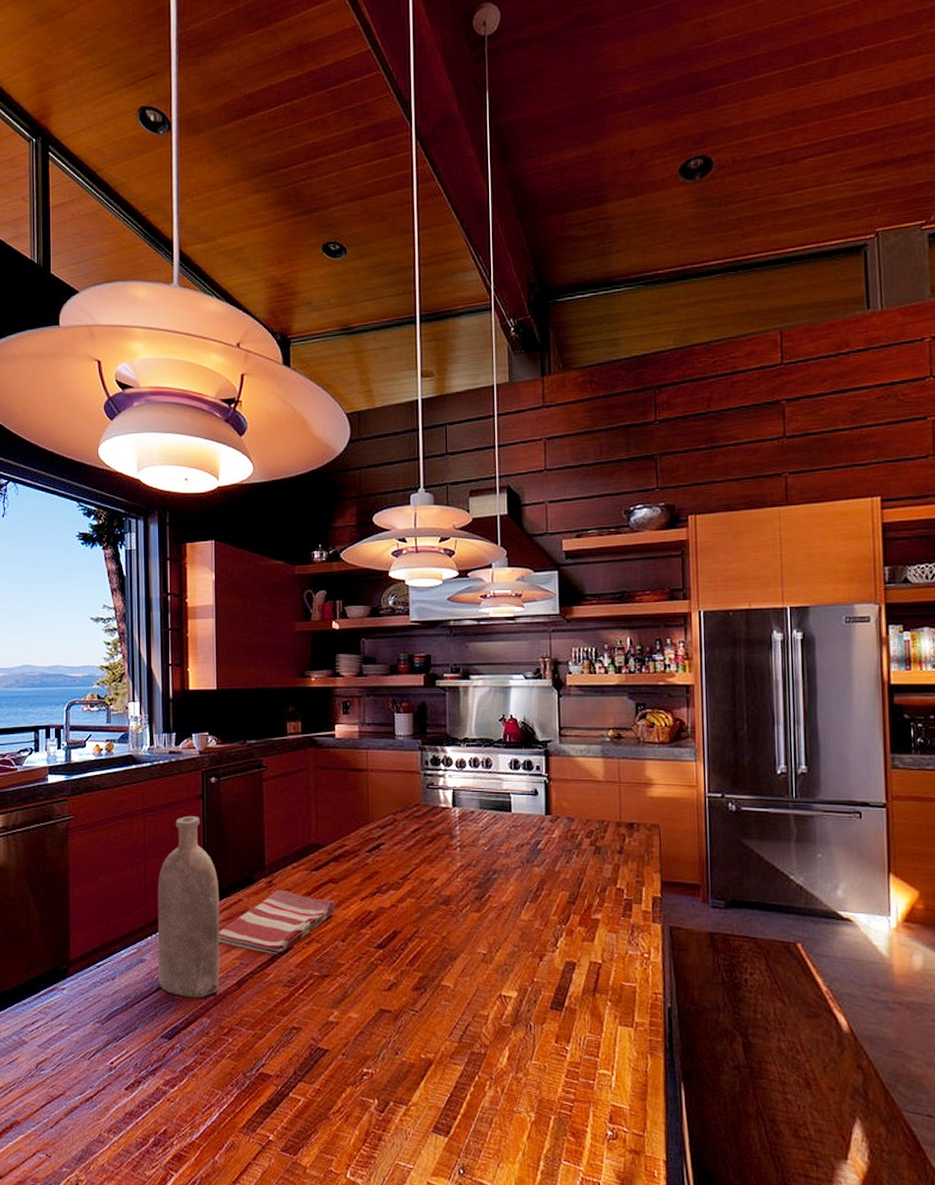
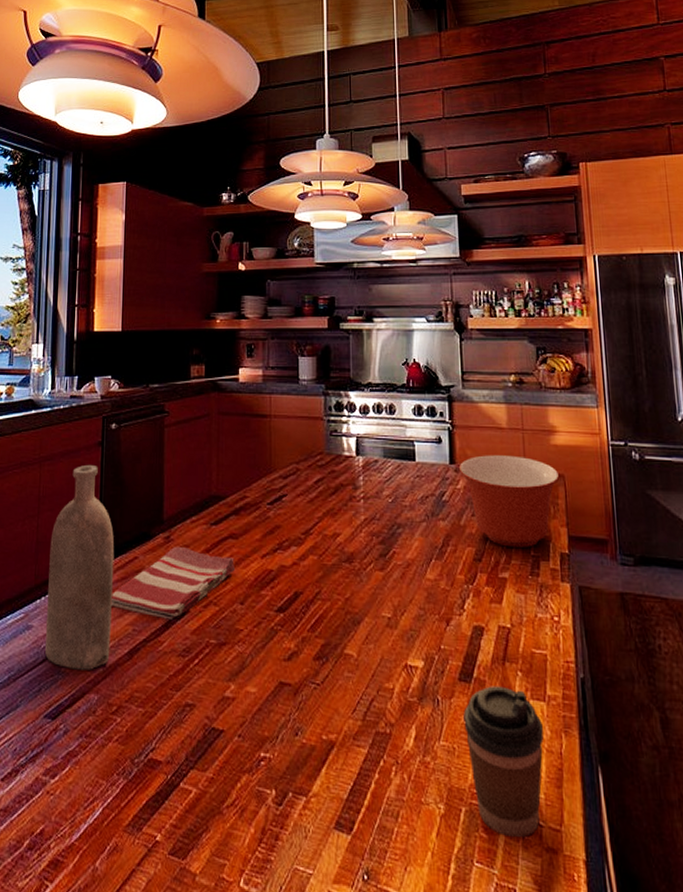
mixing bowl: none [554,806,655,891] -> present [458,455,560,547]
coffee cup: none [554,1014,631,1142] -> present [463,686,544,838]

